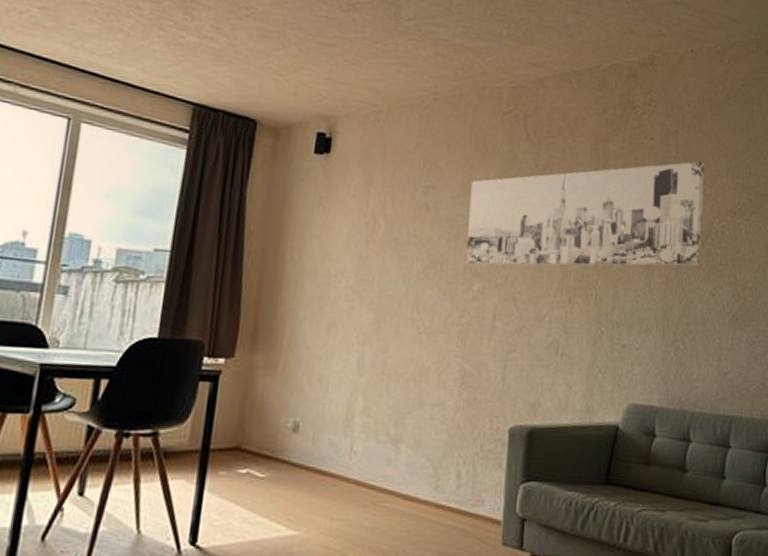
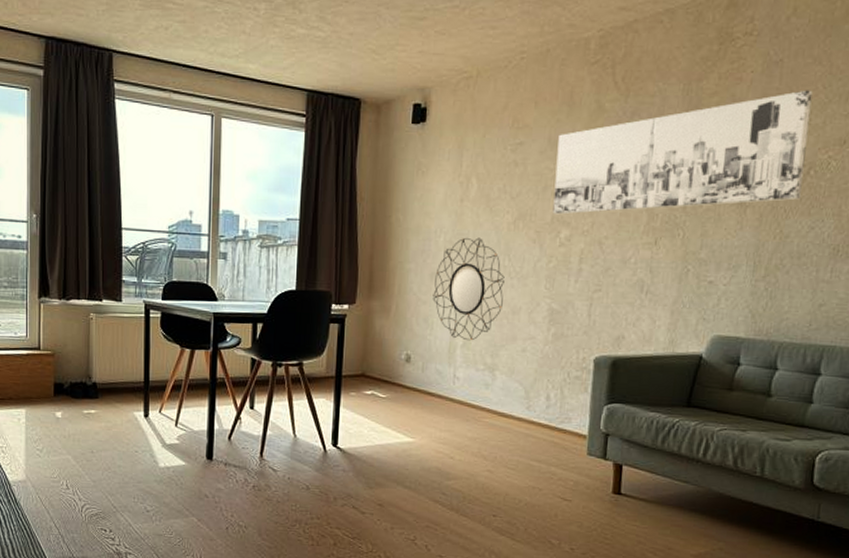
home mirror: none [329,284,413,406] -> present [432,237,505,341]

